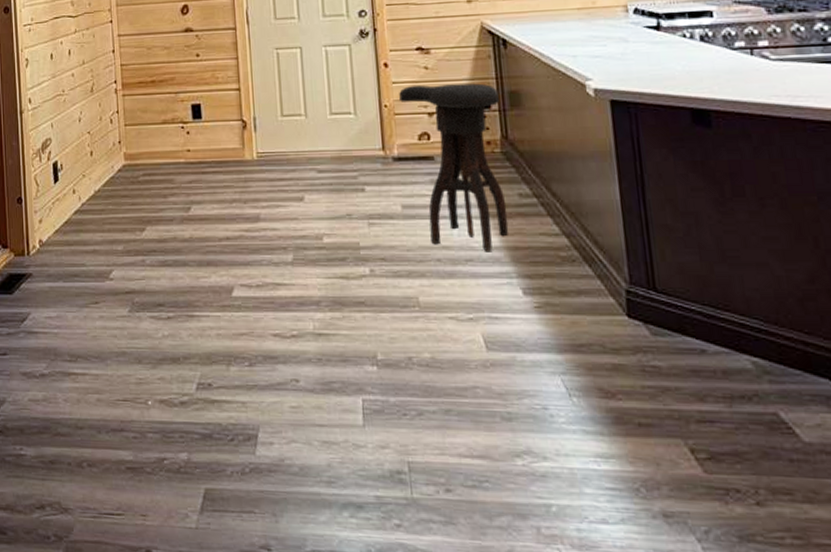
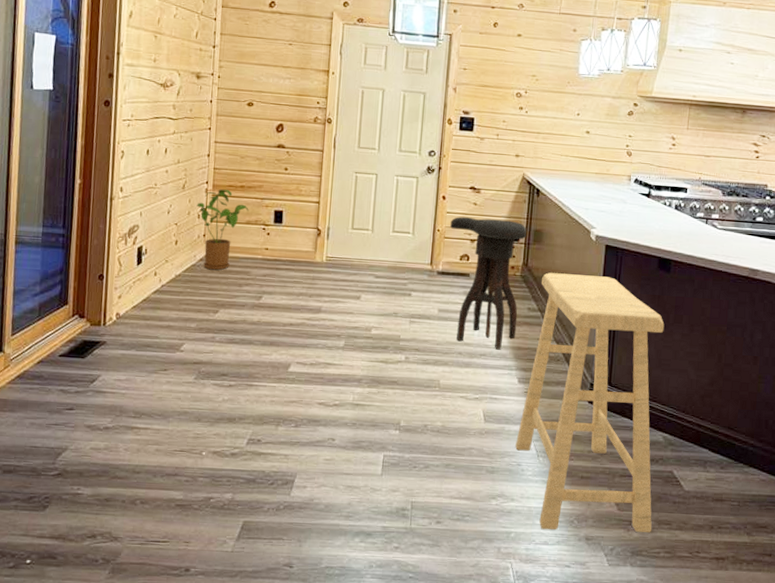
house plant: none [107,86,164,181] -> present [196,189,249,270]
stool: none [530,142,765,507] -> present [515,272,665,533]

